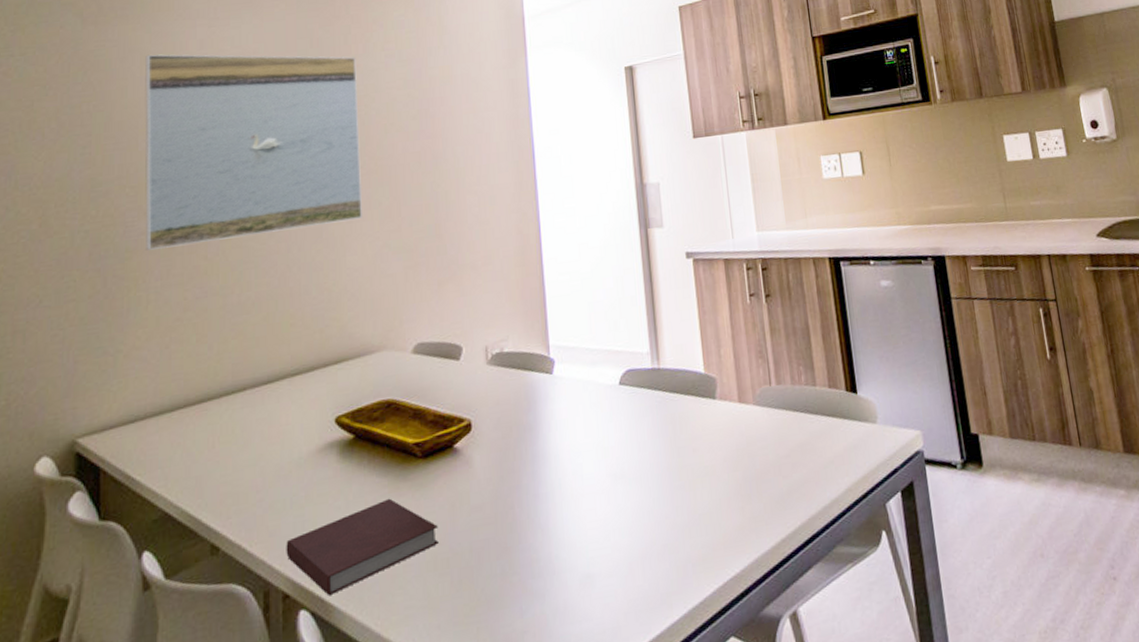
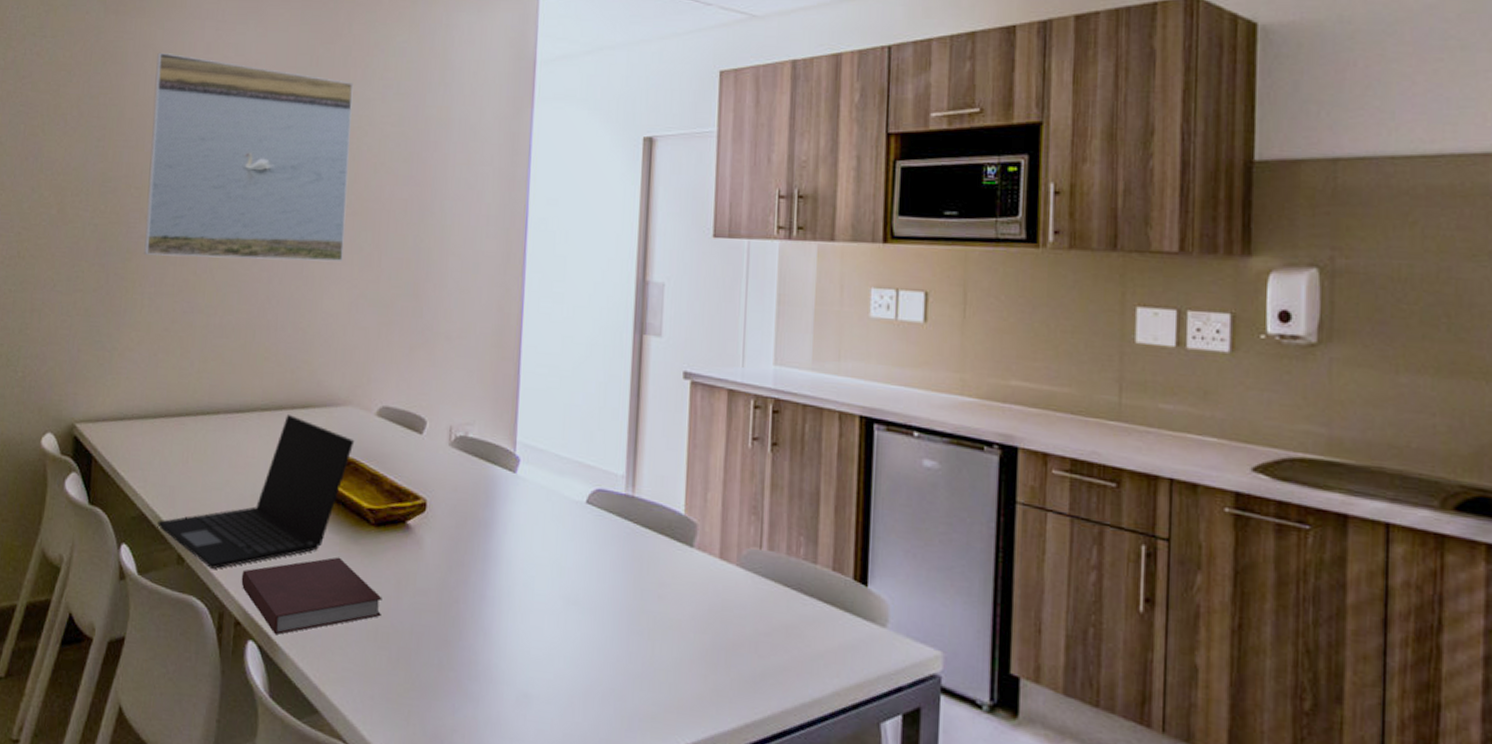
laptop: none [184,372,393,550] -> present [157,413,355,570]

